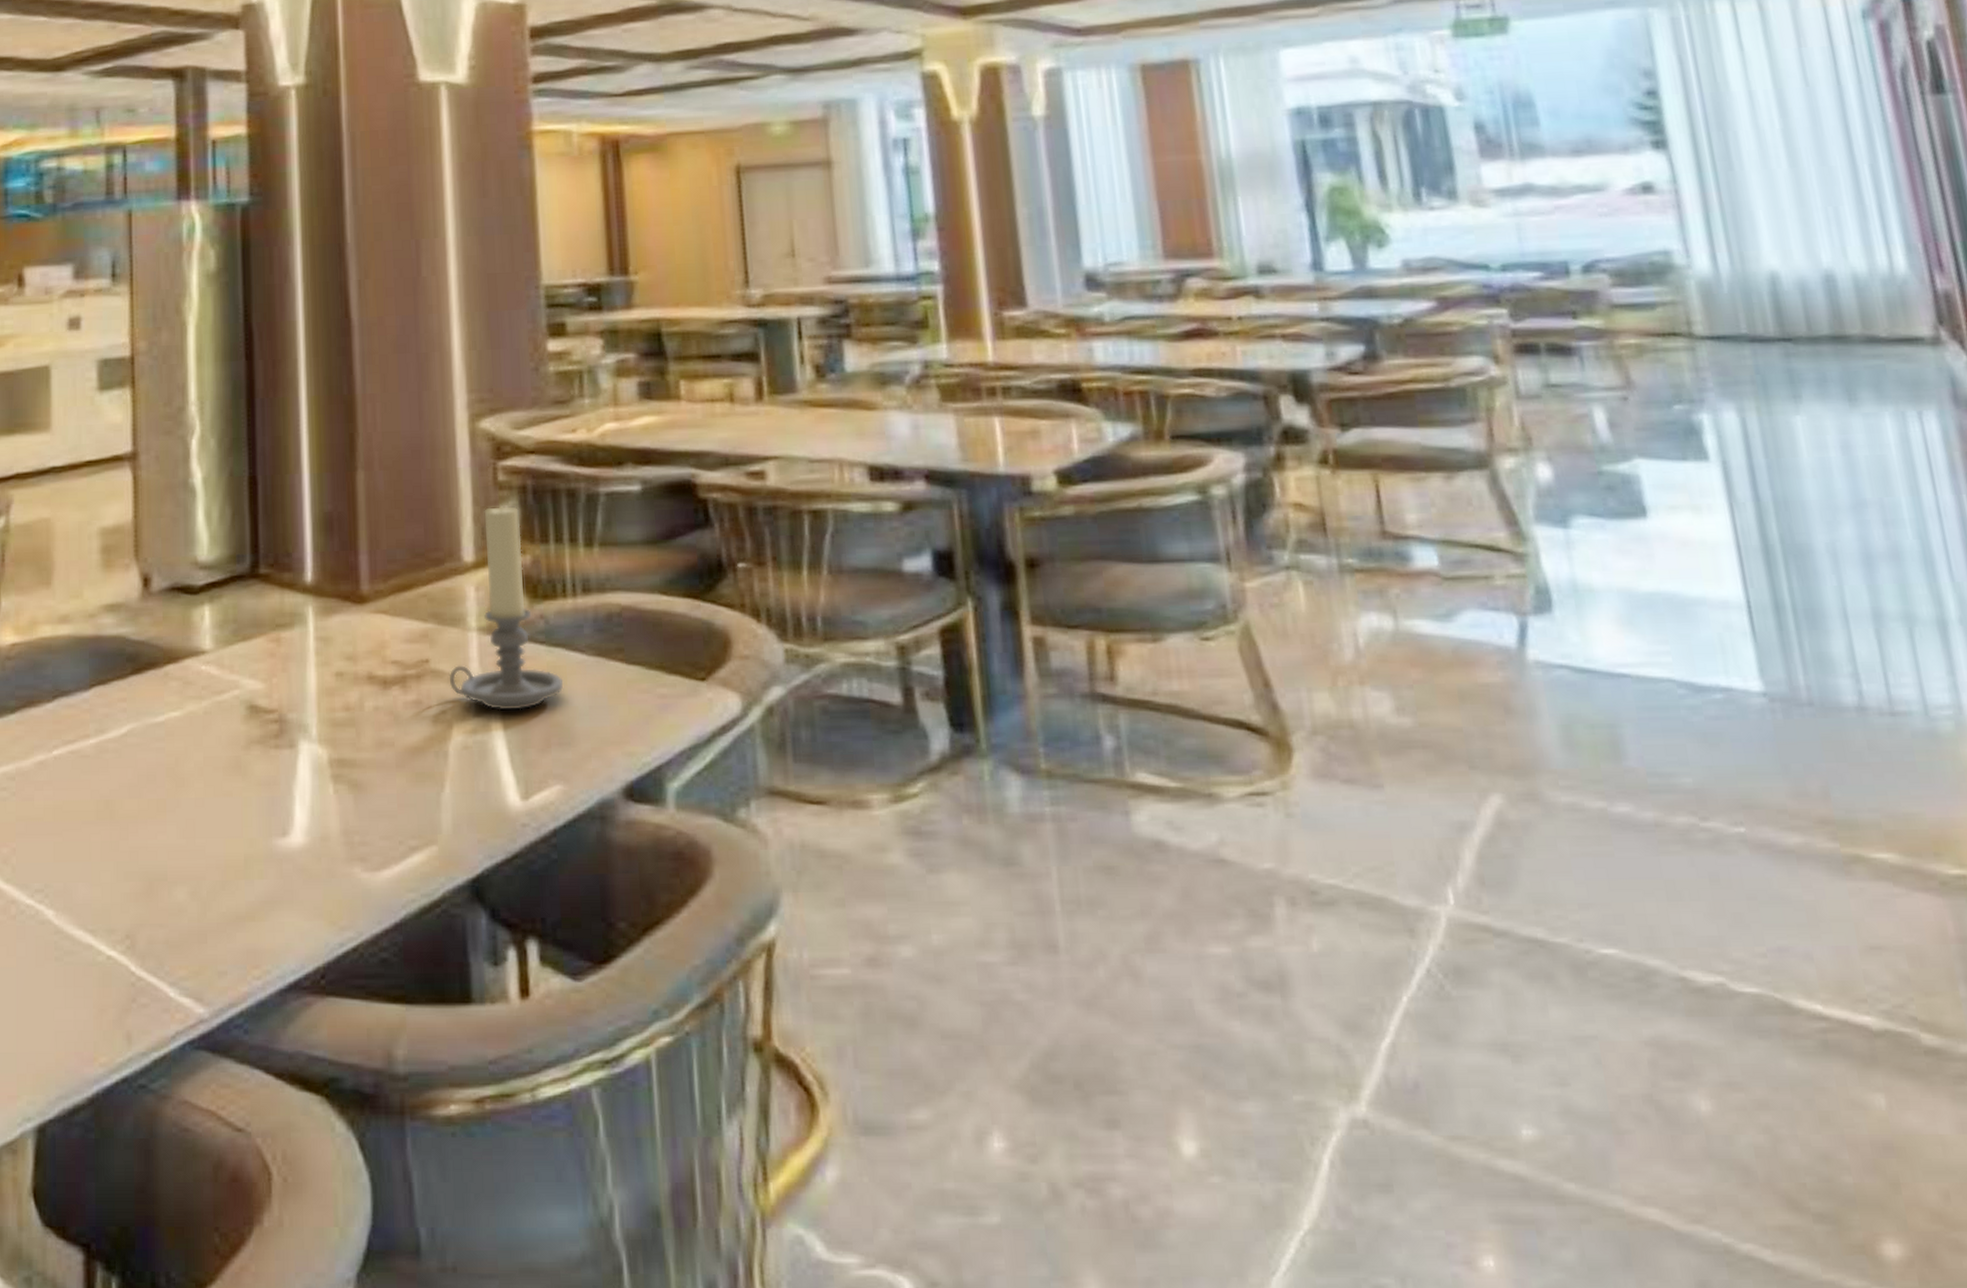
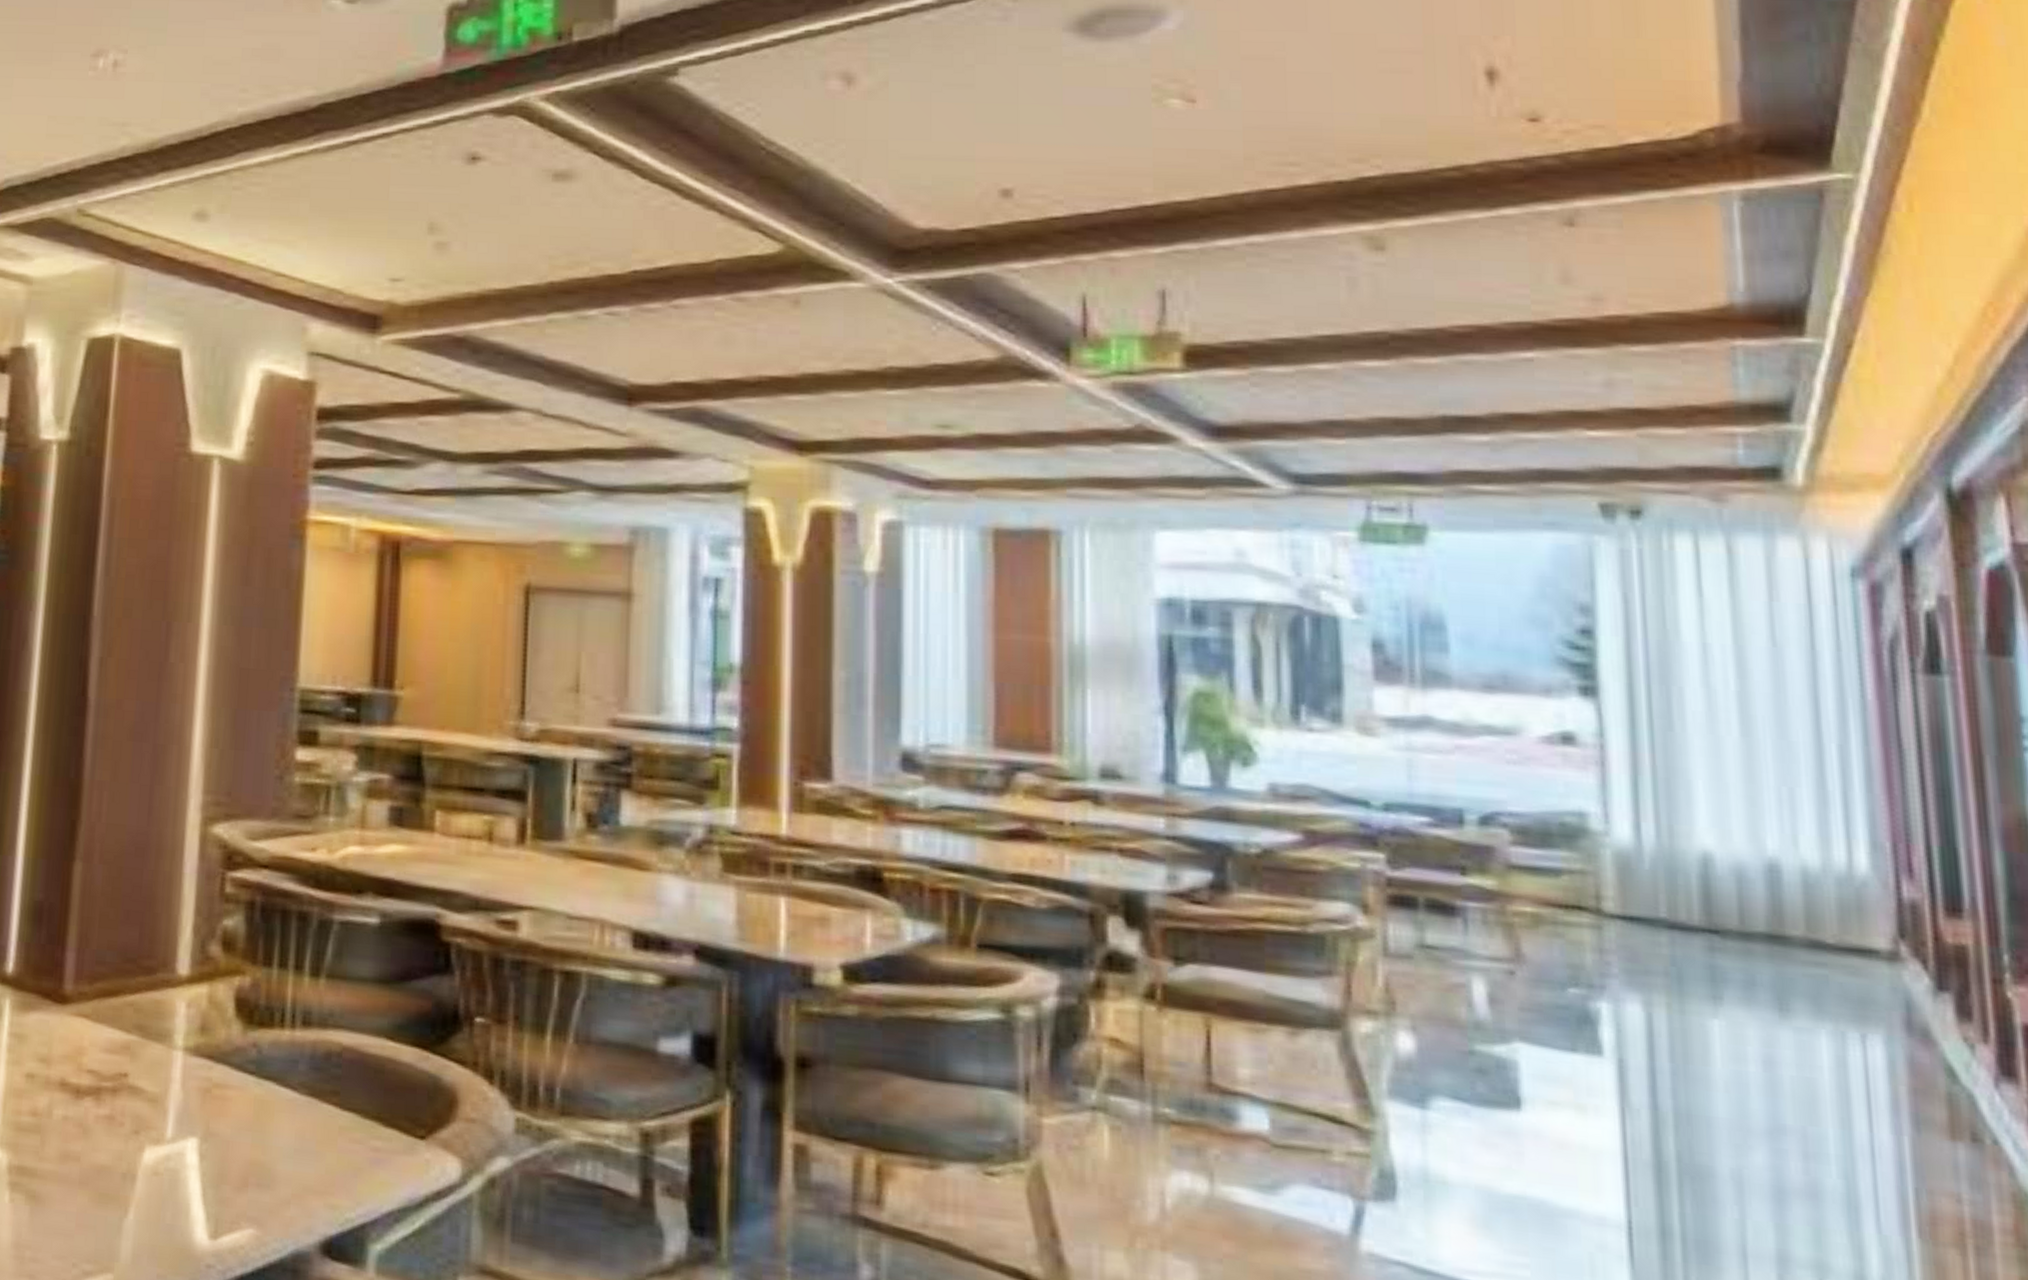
candle holder: present [448,504,564,711] -> none [146,918,270,1143]

